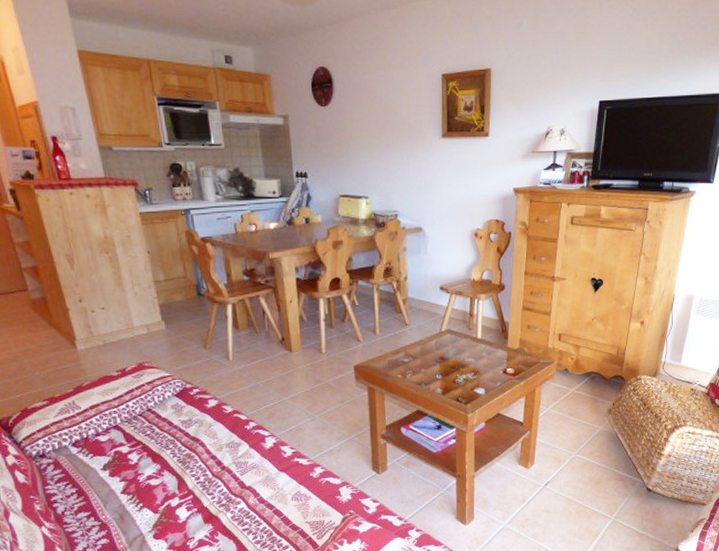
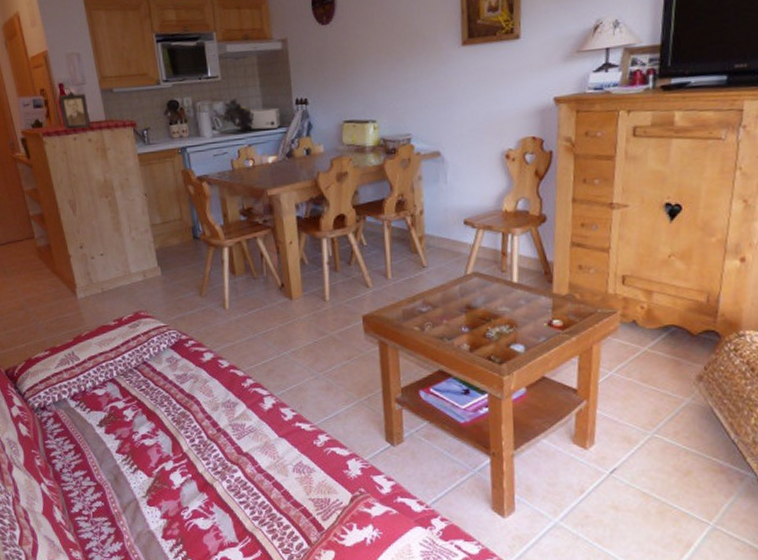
photo frame: none [52,144,92,184] -> present [59,90,94,130]

